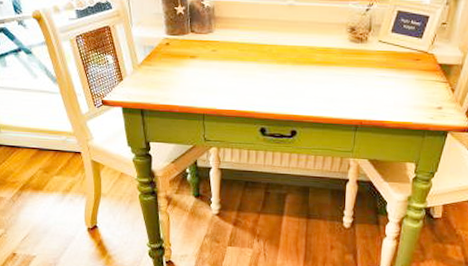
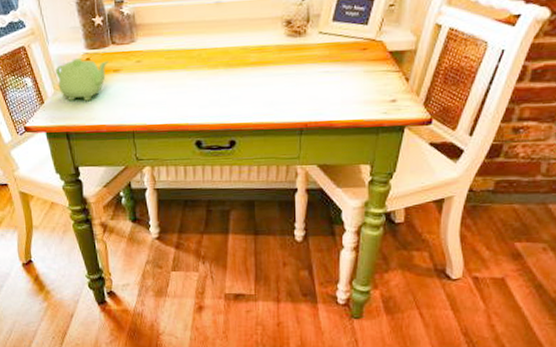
teapot: none [136,41,187,82] -> present [56,57,109,101]

